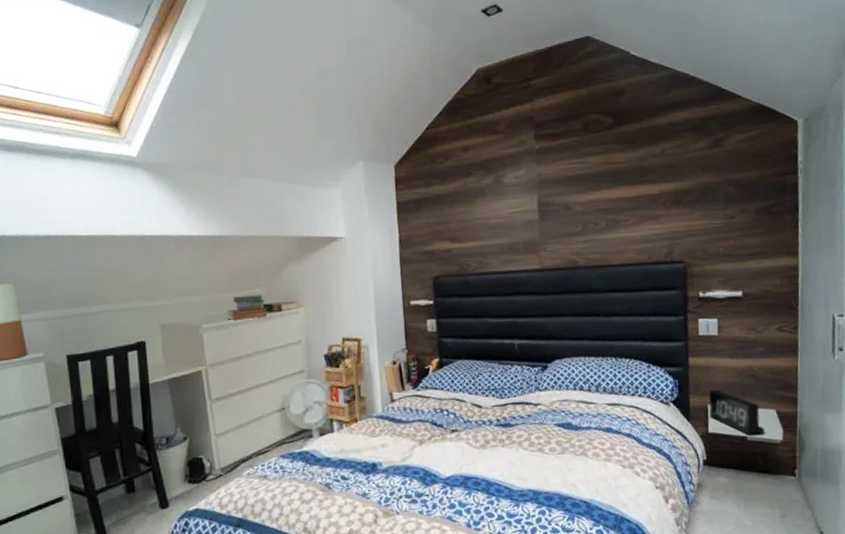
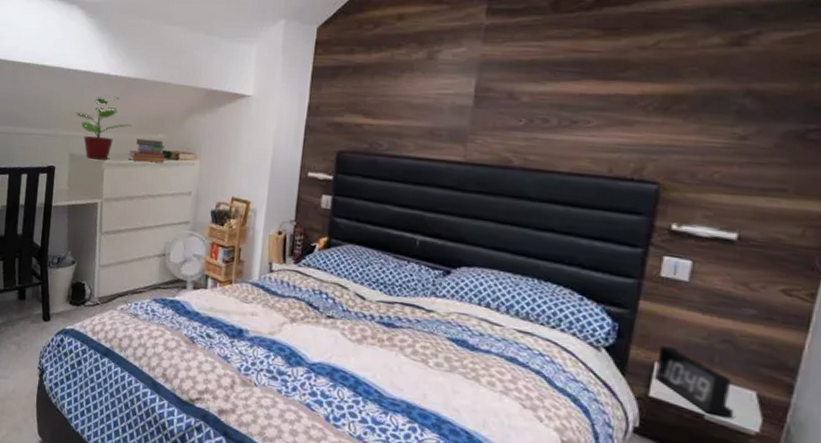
potted plant: none [159,257,226,327] -> present [75,97,132,161]

